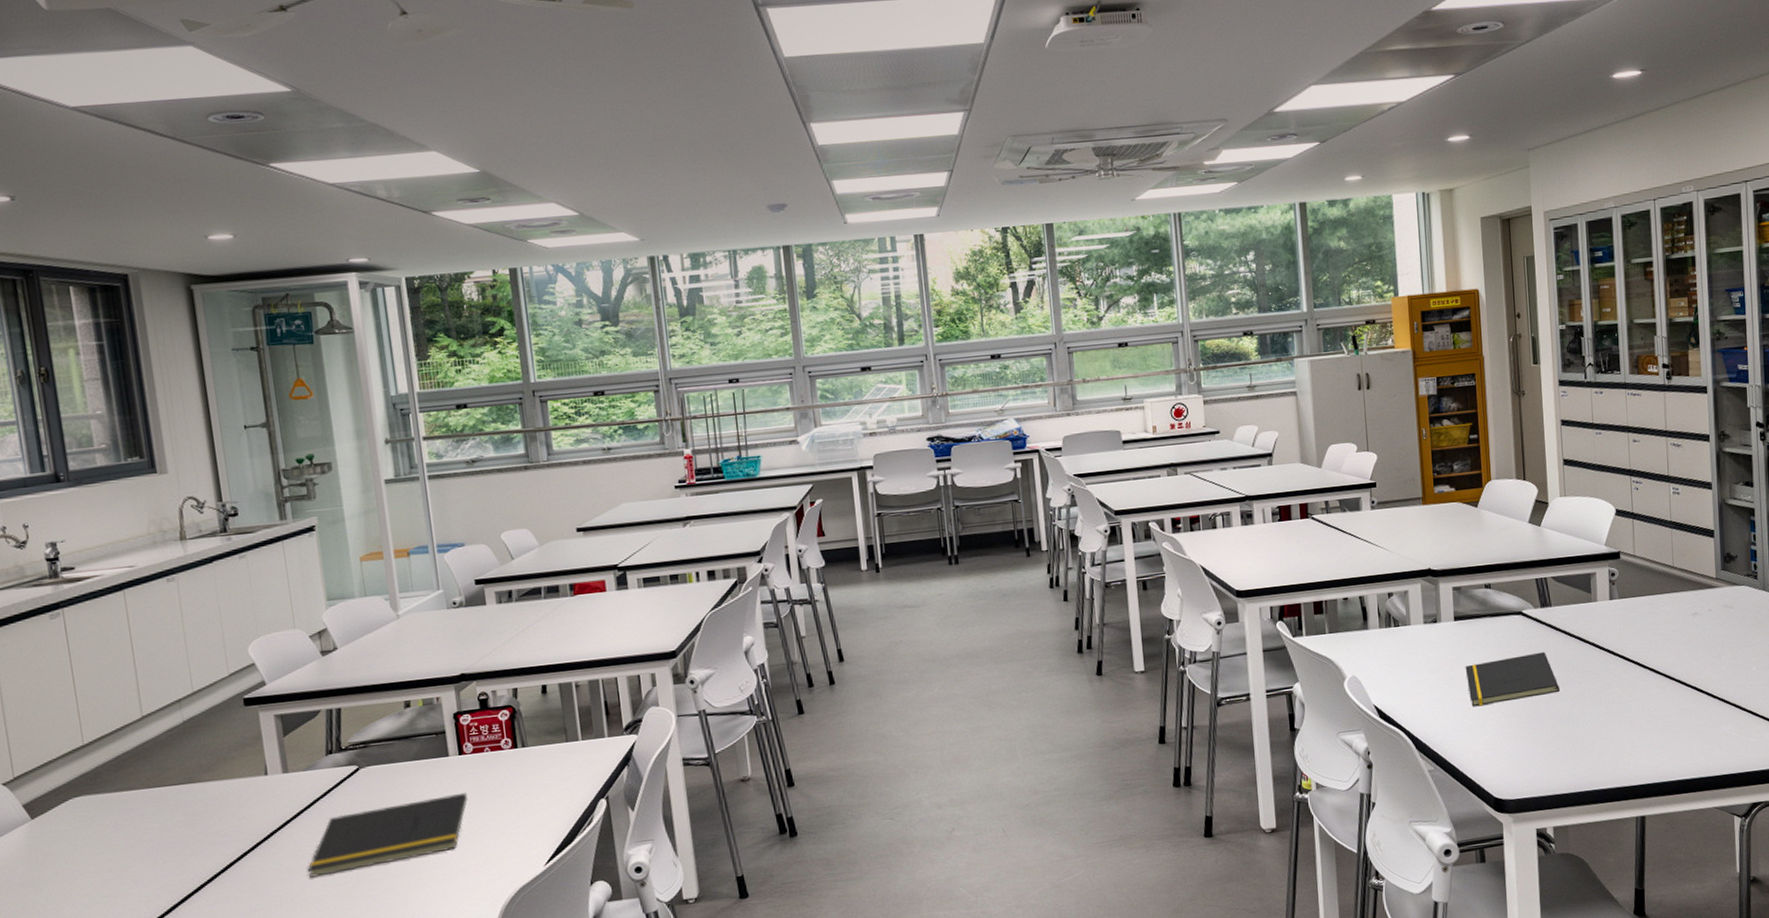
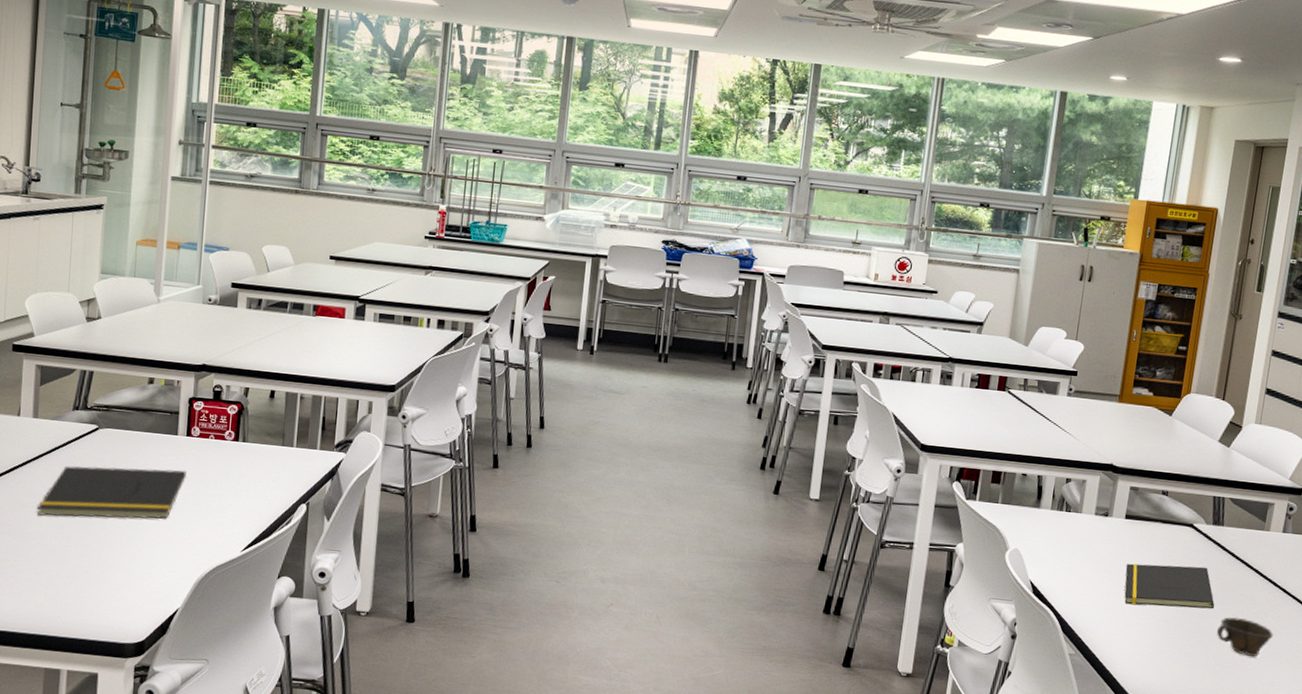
cup: none [1567,694,1623,732] -> present [1216,617,1273,657]

